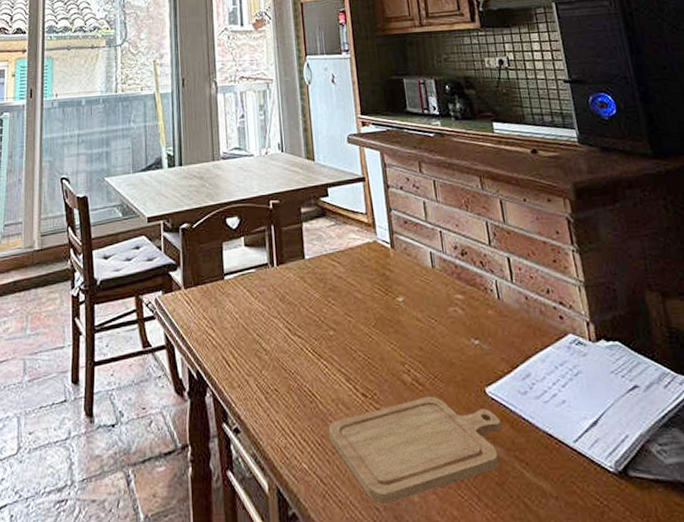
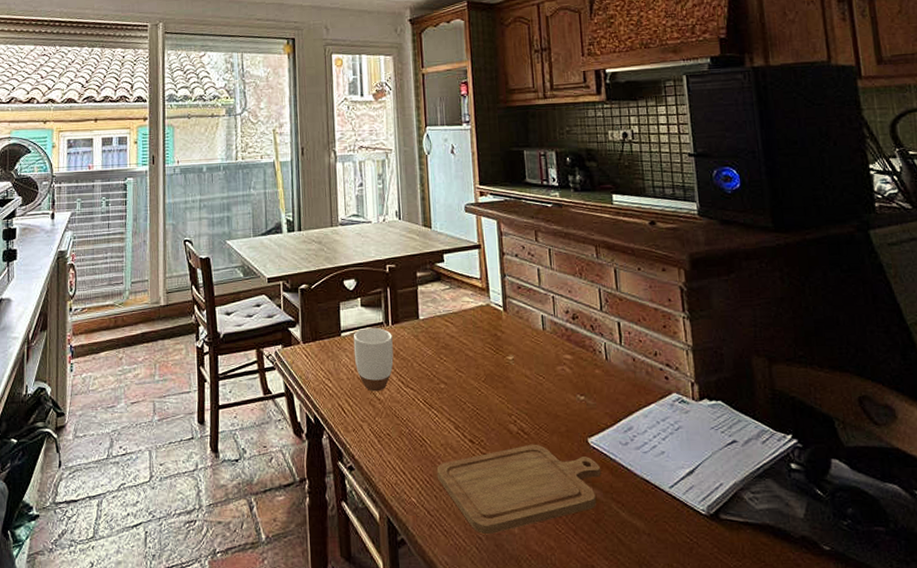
mug: none [237,269,280,341] -> present [353,327,394,392]

